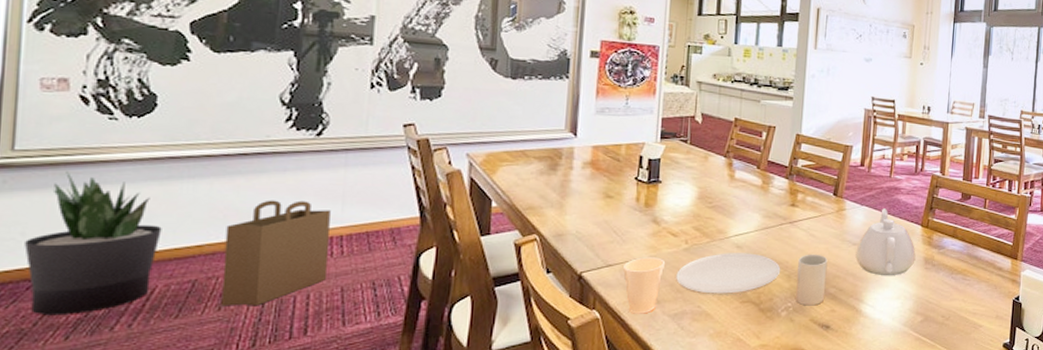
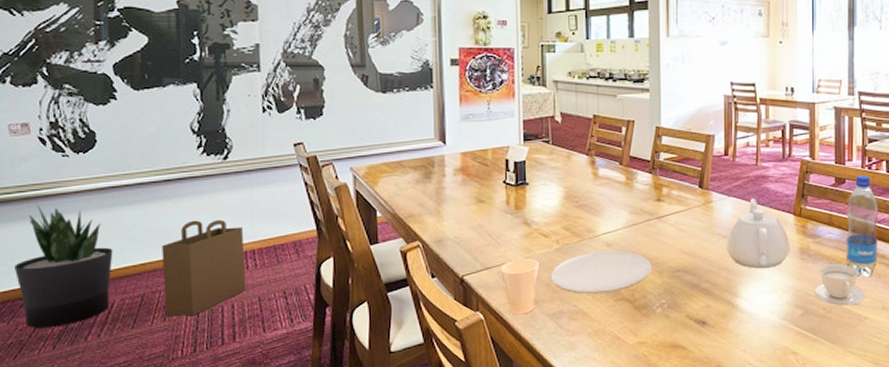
cup: present [796,254,828,306] -> none [669,249,699,302]
teacup: none [935,274,982,314] -> present [814,264,866,306]
bottle: none [966,192,999,288] -> present [846,175,879,278]

